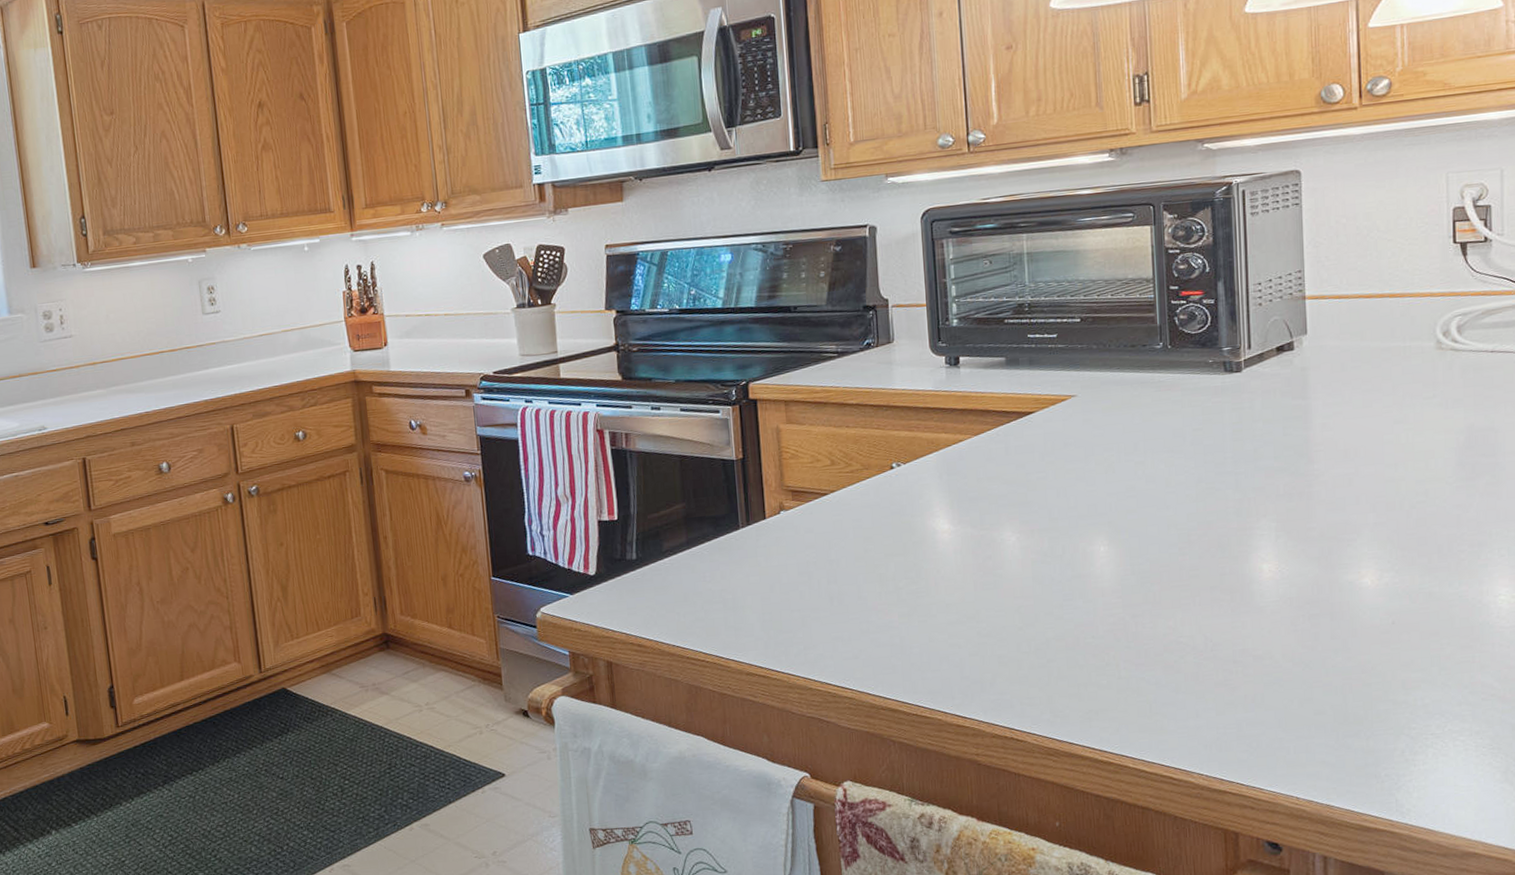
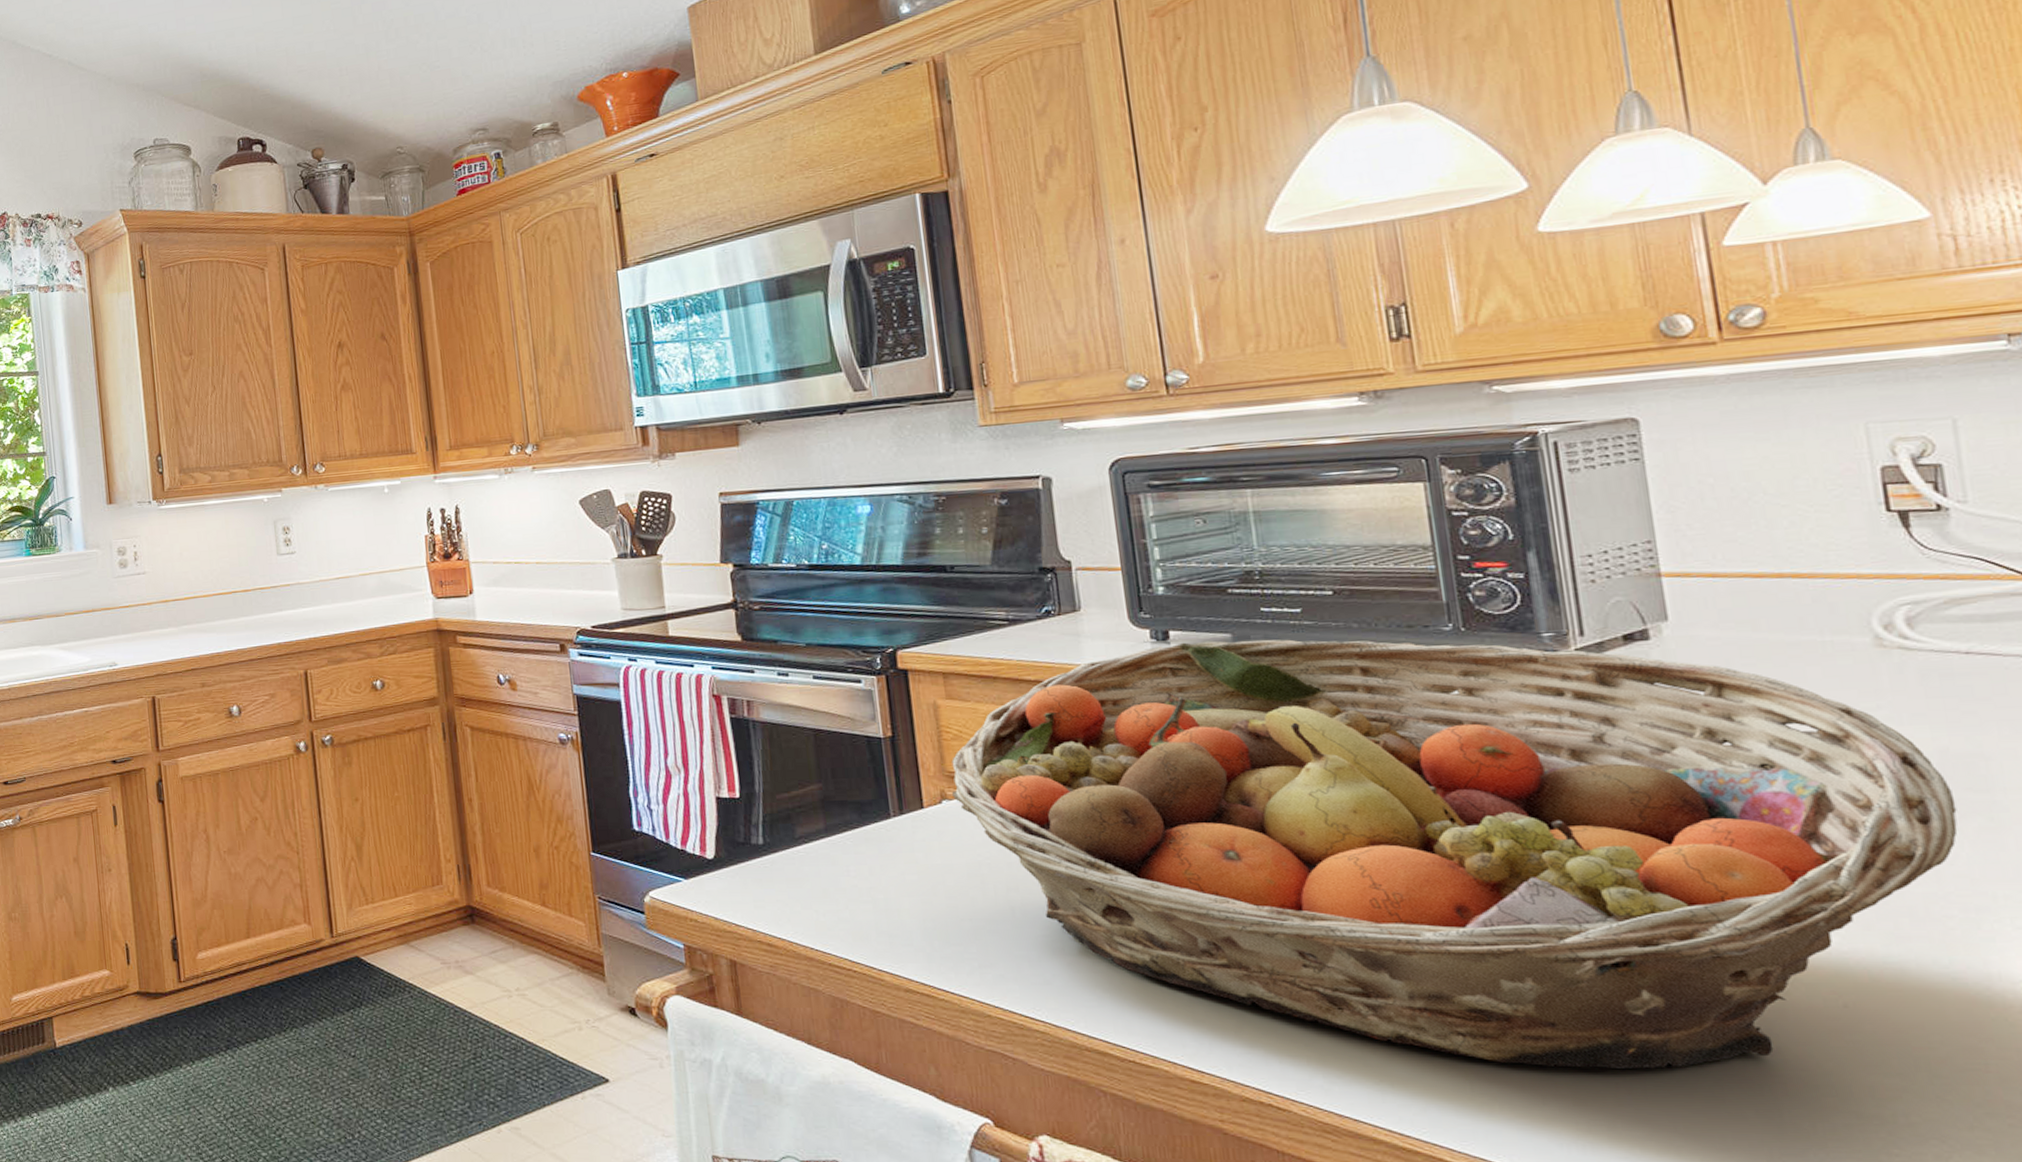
fruit basket: none [789,358,1474,688] -> present [952,639,1958,1069]

